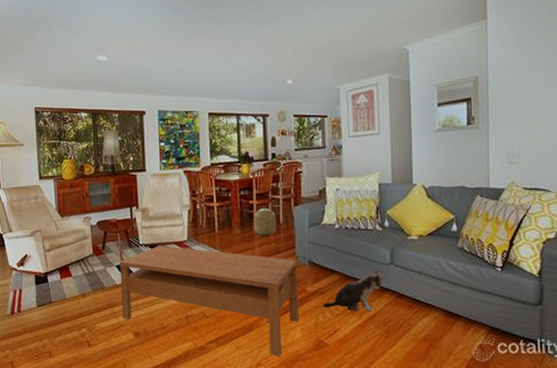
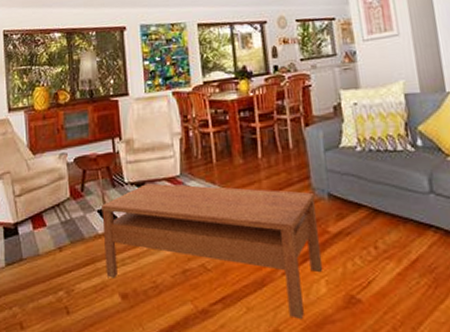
basket: present [253,207,276,235] -> none [256,130,286,165]
plush toy: present [323,270,386,312] -> none [350,200,427,256]

